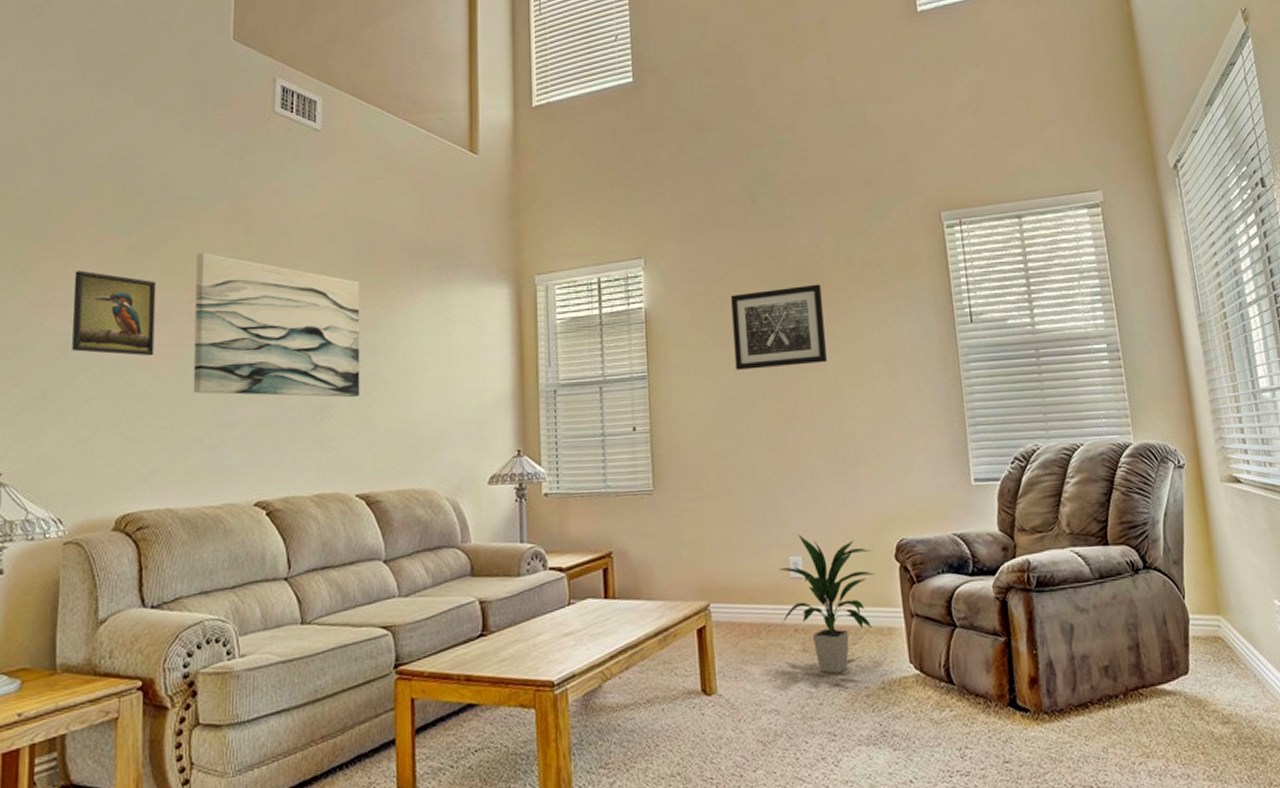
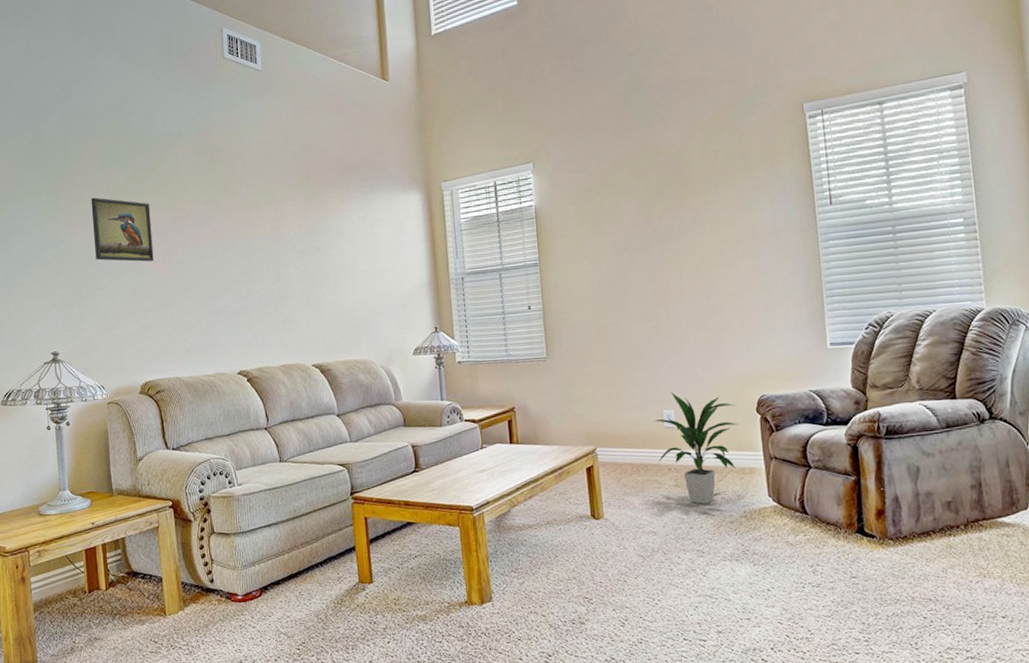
wall art: present [193,252,360,398] -> none [177,178,309,290]
wall art: present [731,284,827,370] -> none [609,176,696,256]

